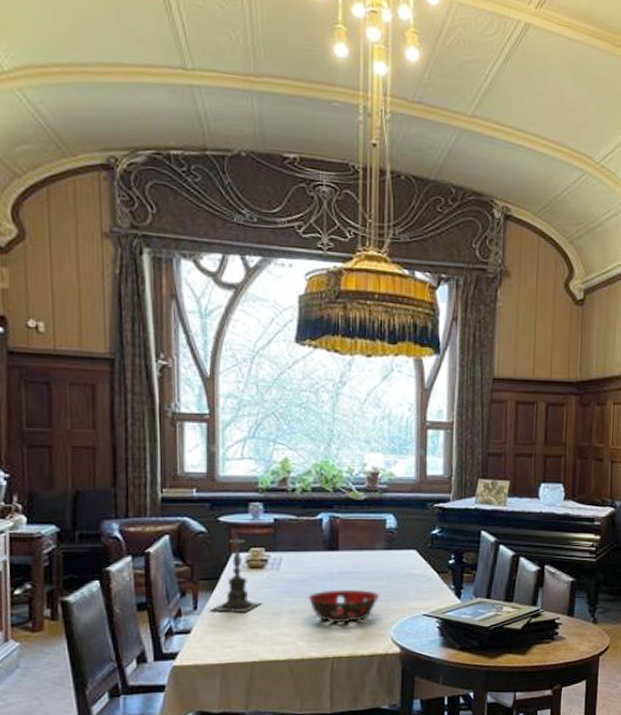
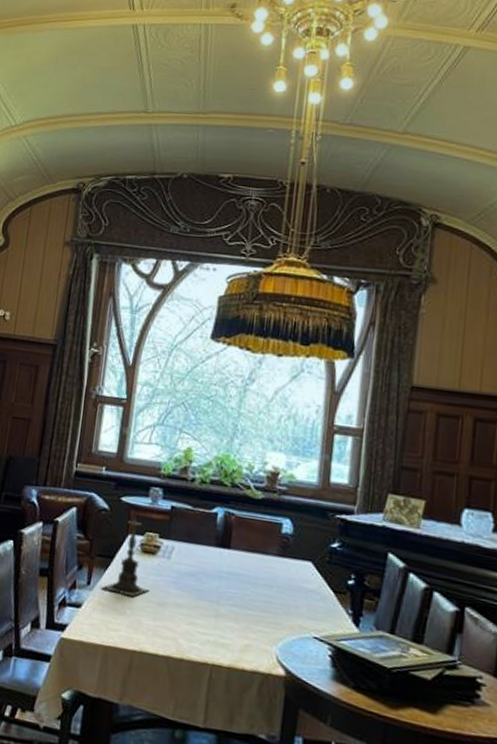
decorative bowl: present [307,589,379,623] -> none [194,588,267,630]

